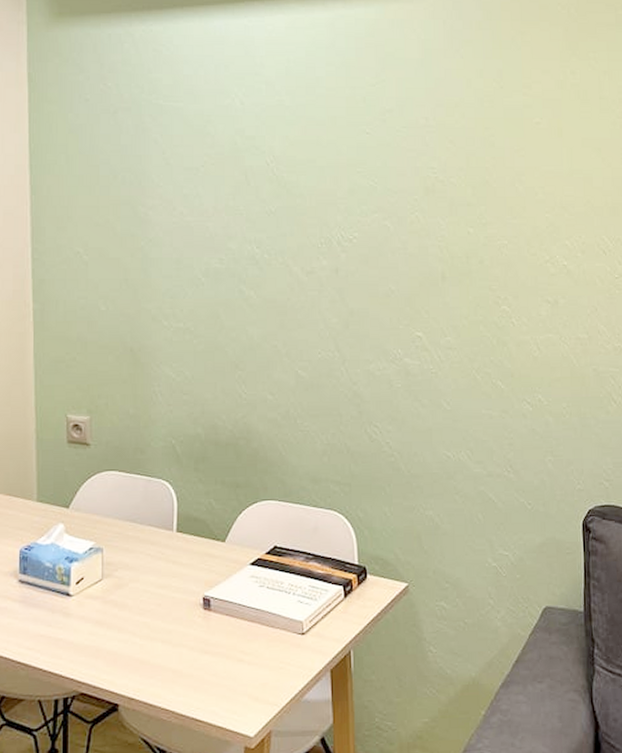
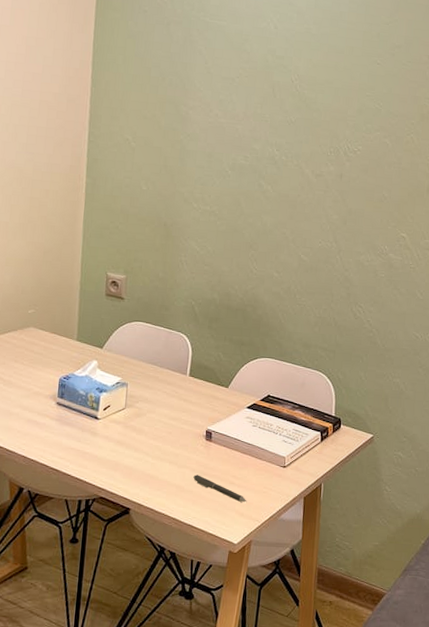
pen: none [192,654,261,683] -> present [193,475,247,502]

